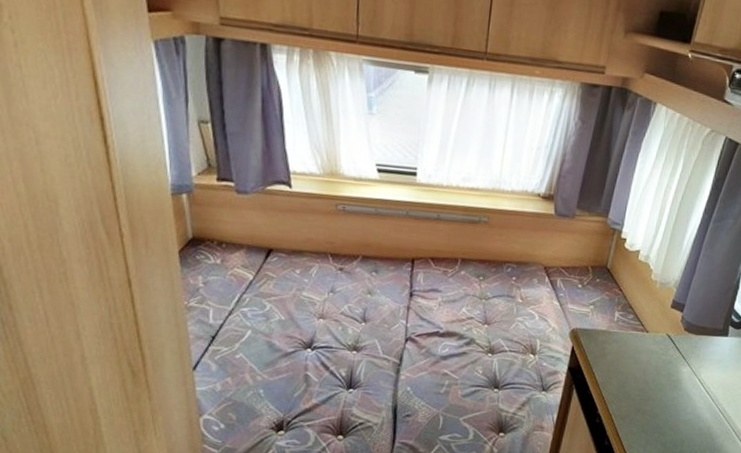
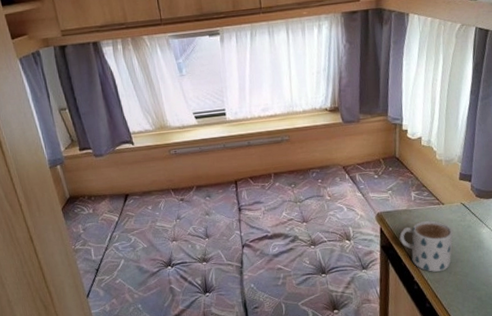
mug: none [591,346,651,407] -> present [399,220,453,272]

